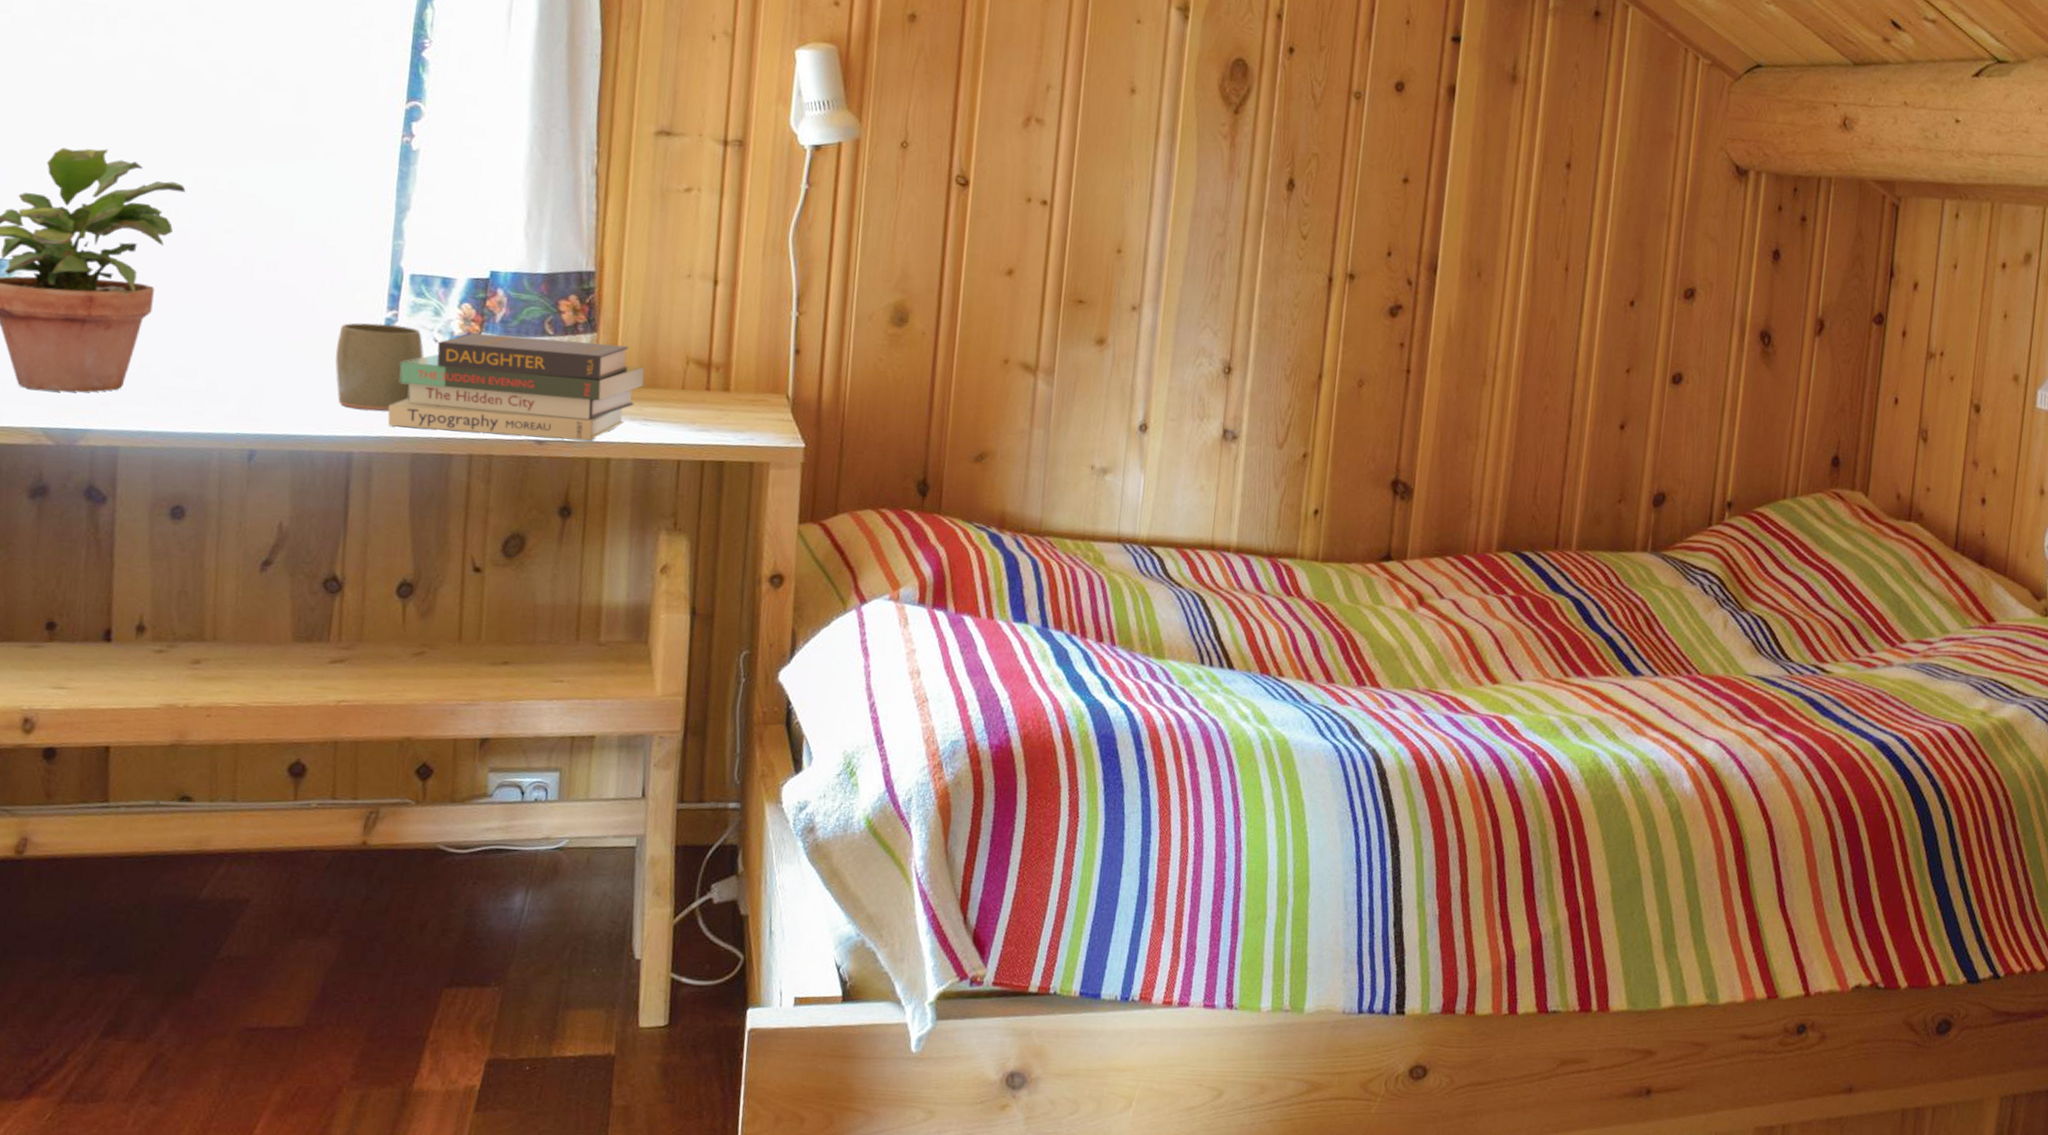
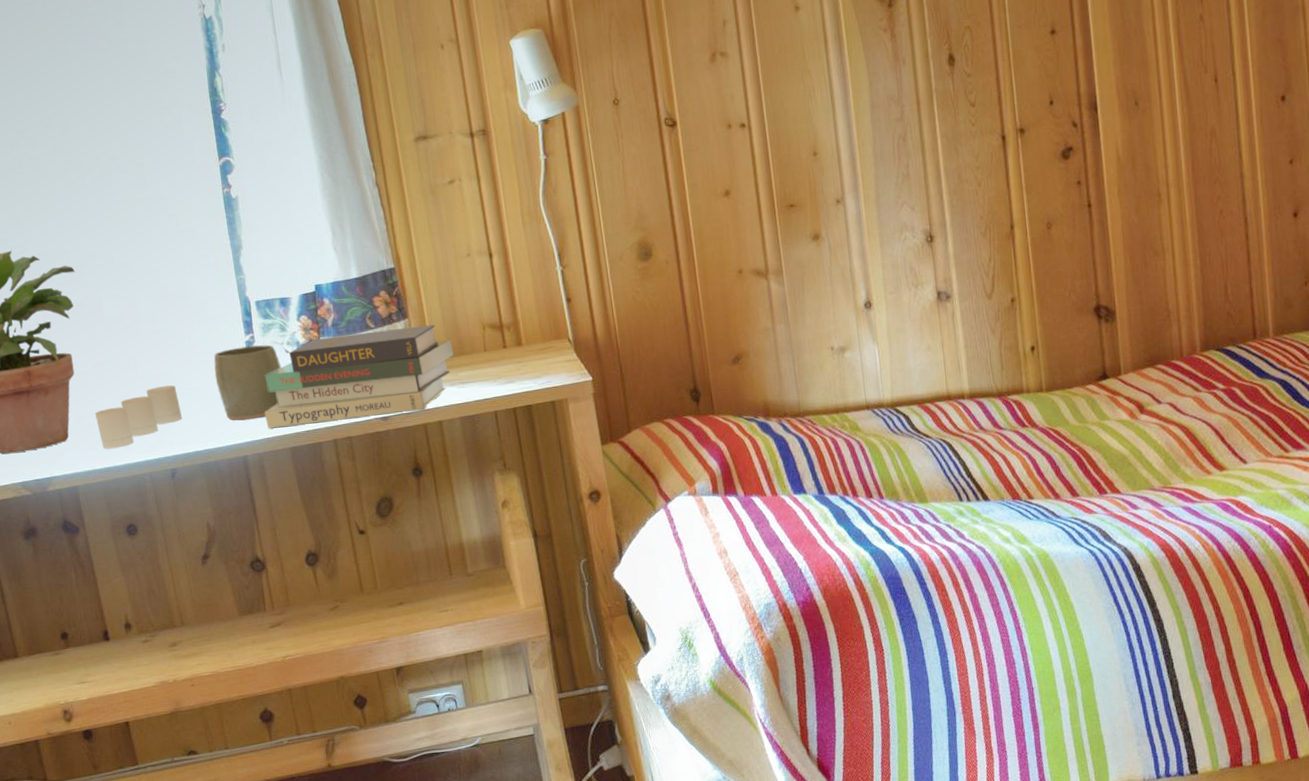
candle: none [165,348,282,412] -> present [95,385,183,449]

